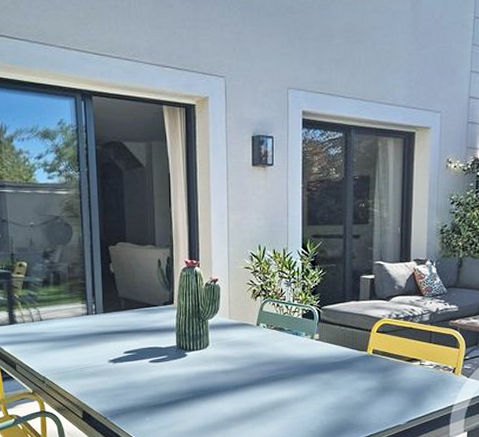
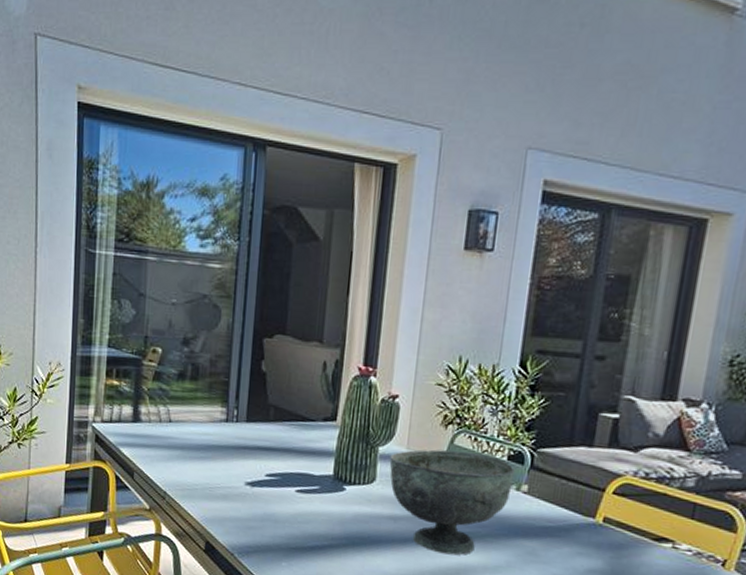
decorative bowl: none [217,315,308,393] -> present [389,449,515,555]

